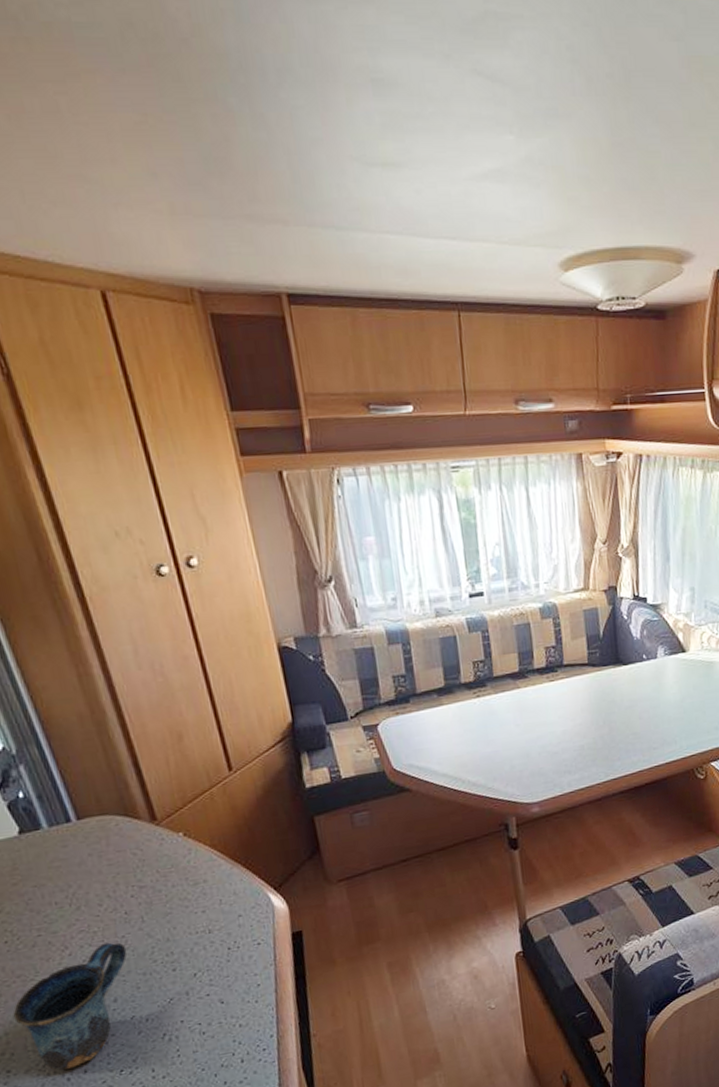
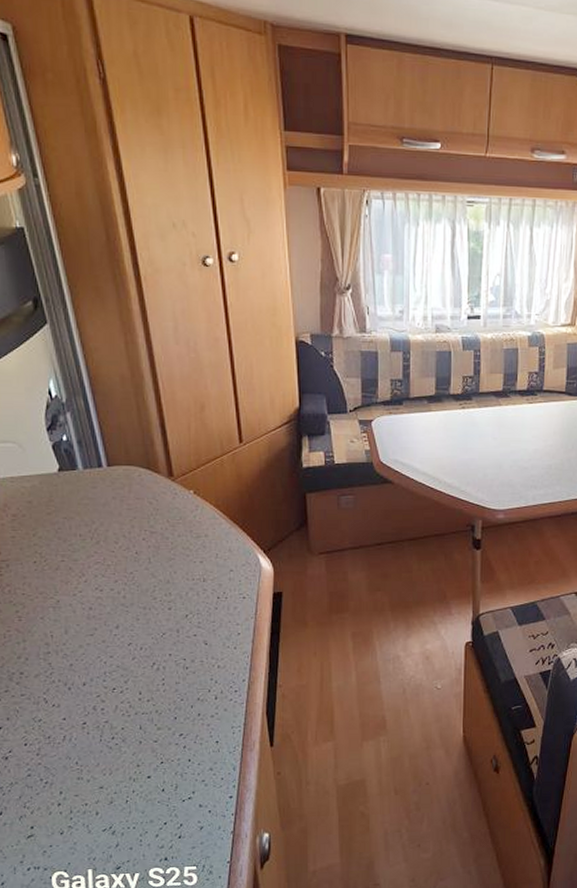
mug: present [13,942,127,1071] -> none [32,576,133,680]

